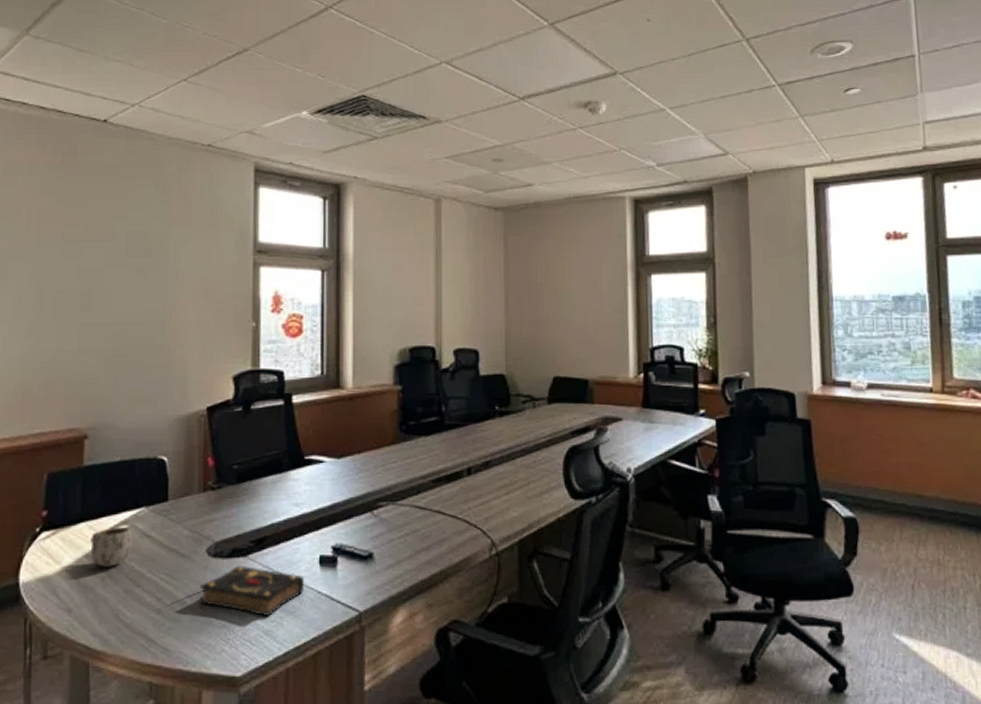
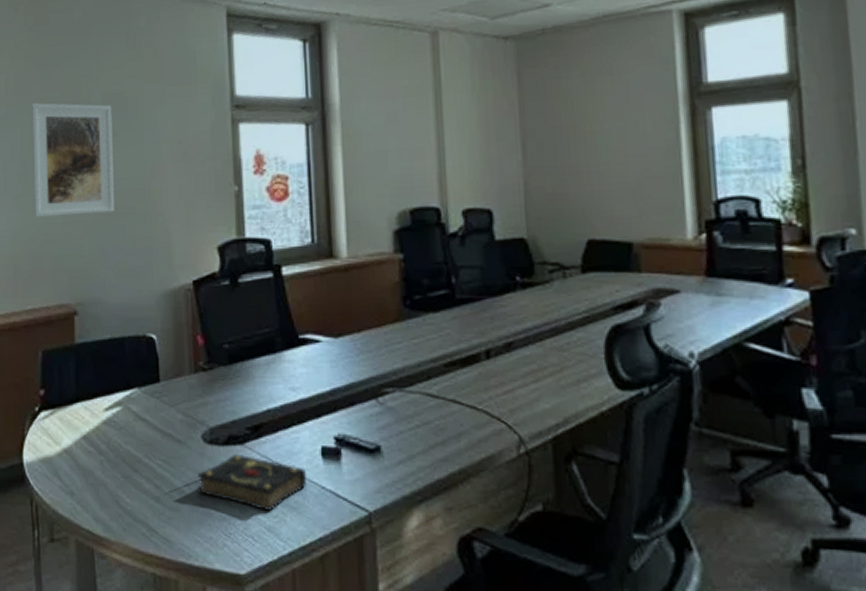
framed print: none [49,236,137,345] -> present [31,102,114,217]
mug: present [91,526,133,567] -> none [87,407,128,450]

